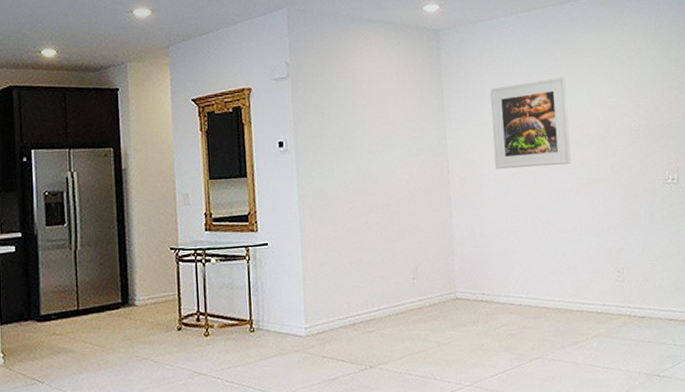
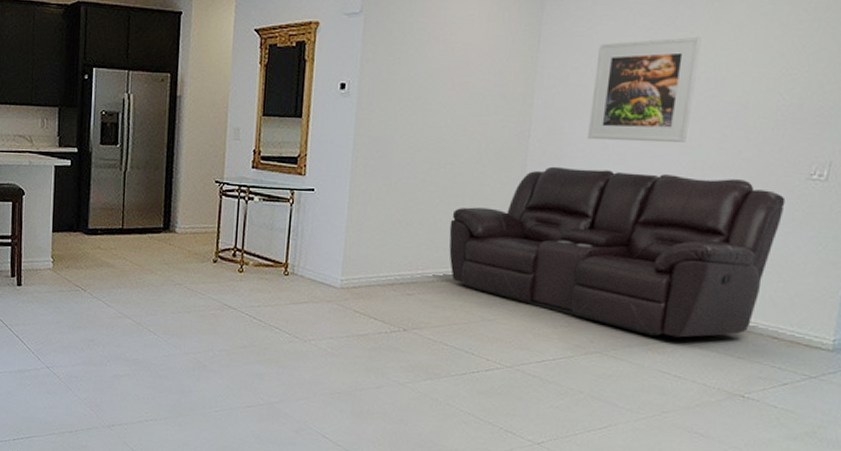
sofa: none [395,189,654,336] -> present [449,166,786,338]

